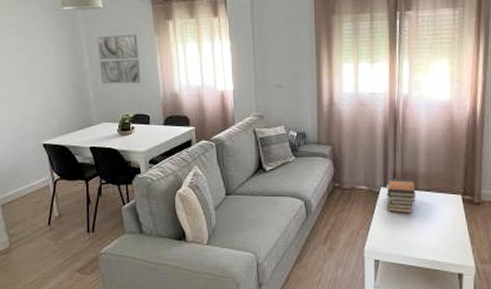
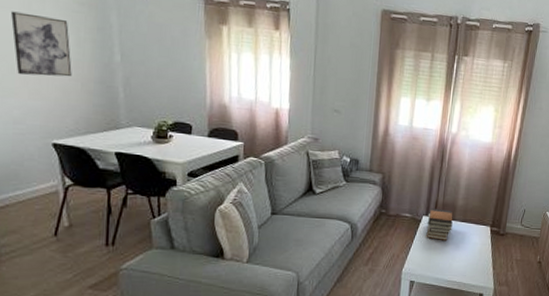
wall art: none [10,37,54,89] -> present [11,11,72,77]
wall art: present [97,34,141,84] -> none [132,29,185,89]

